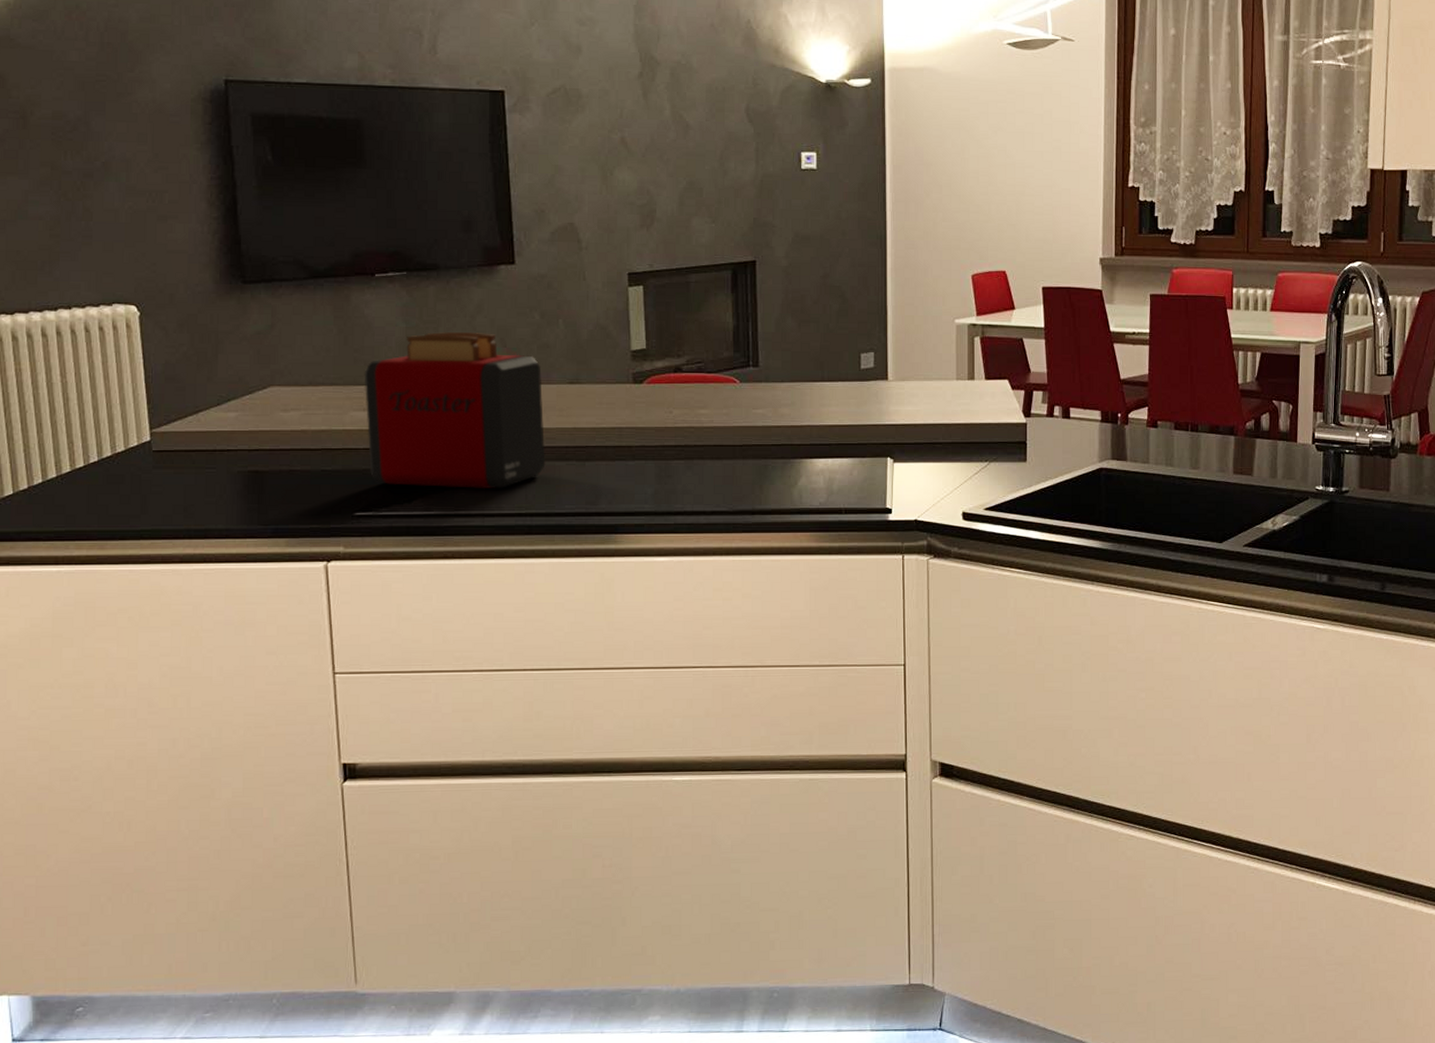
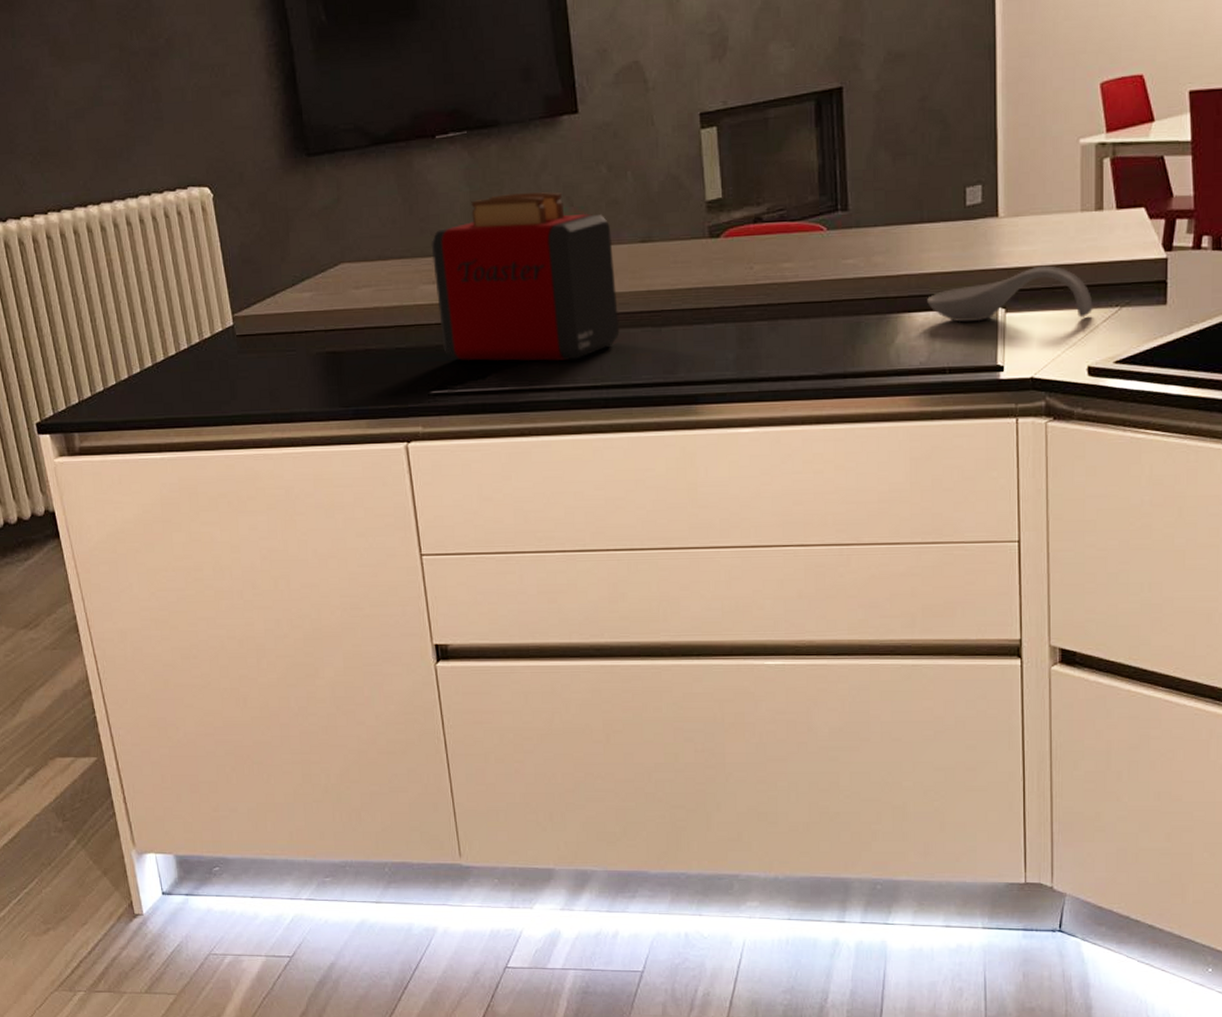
spoon rest: none [827,424,967,470] -> present [927,265,1093,323]

